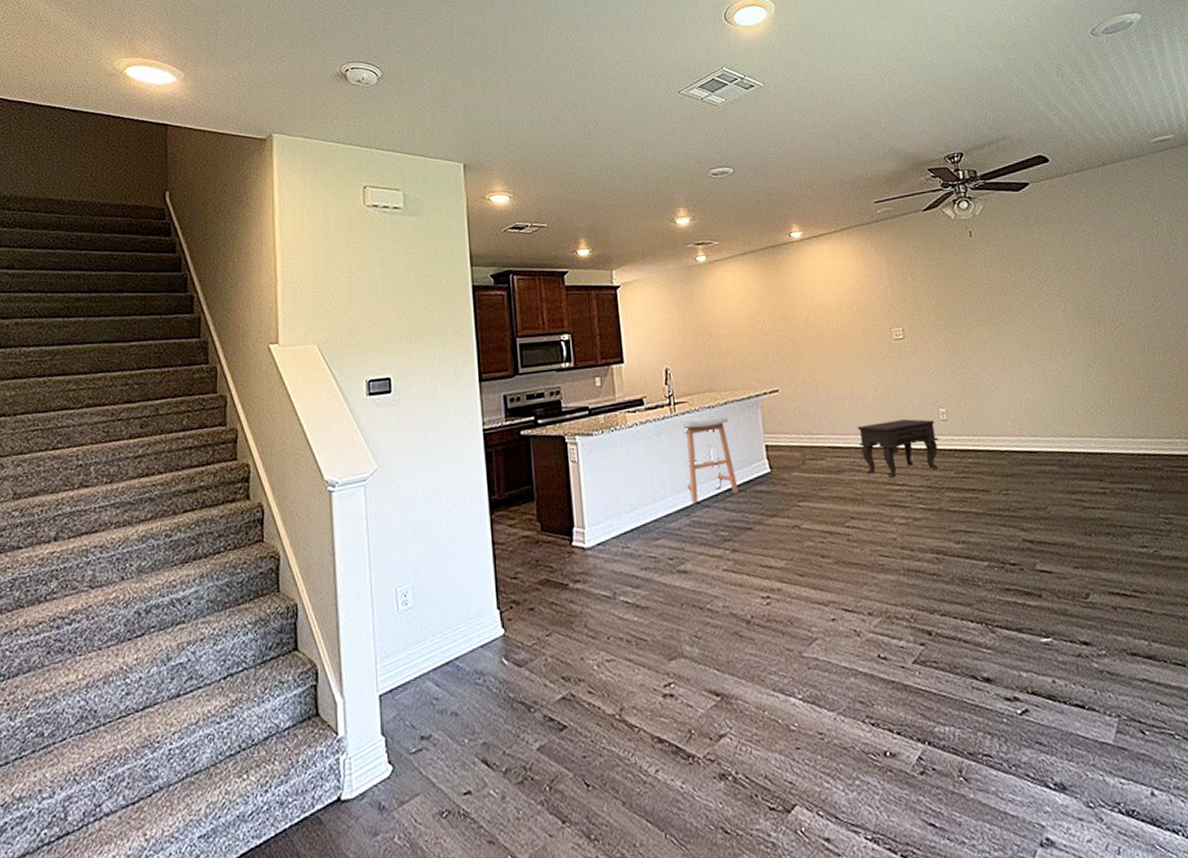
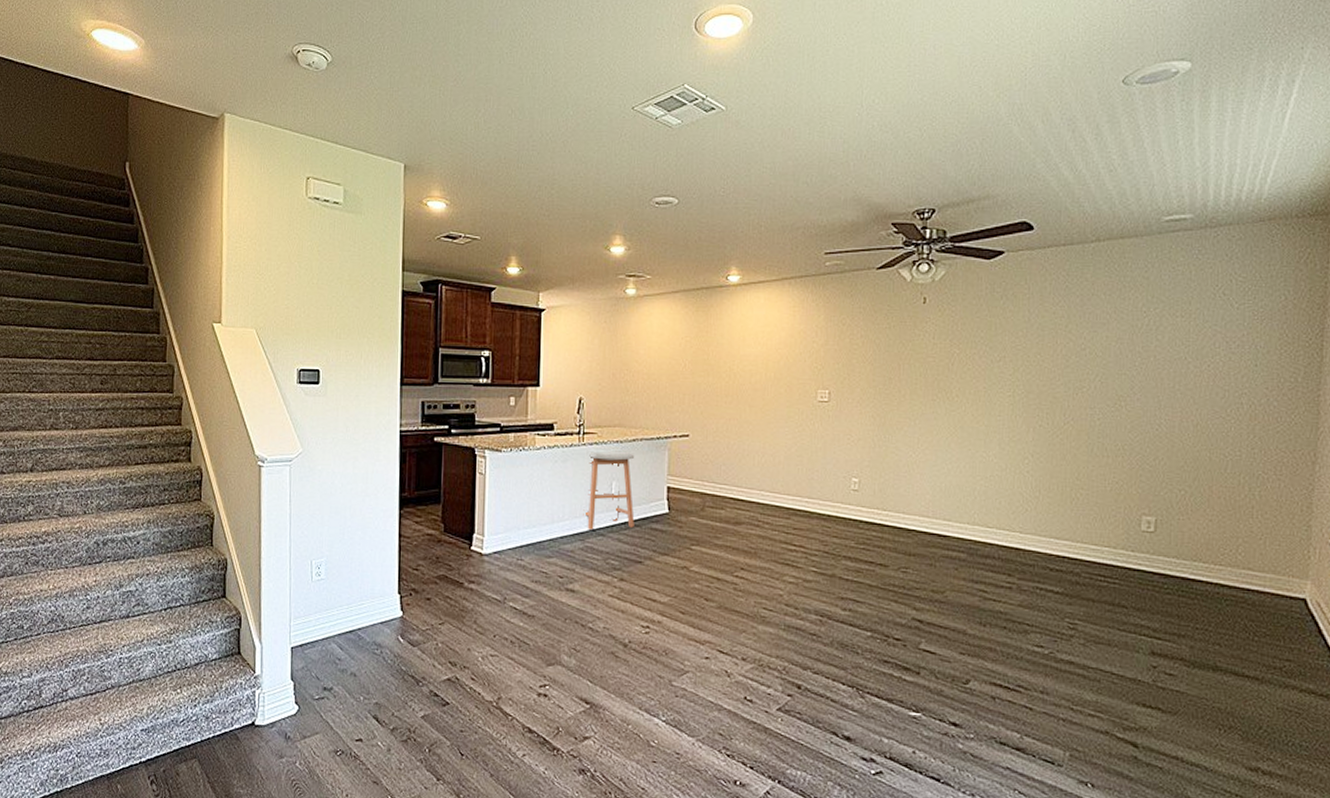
side table: present [857,419,939,477] -> none [762,482,846,537]

